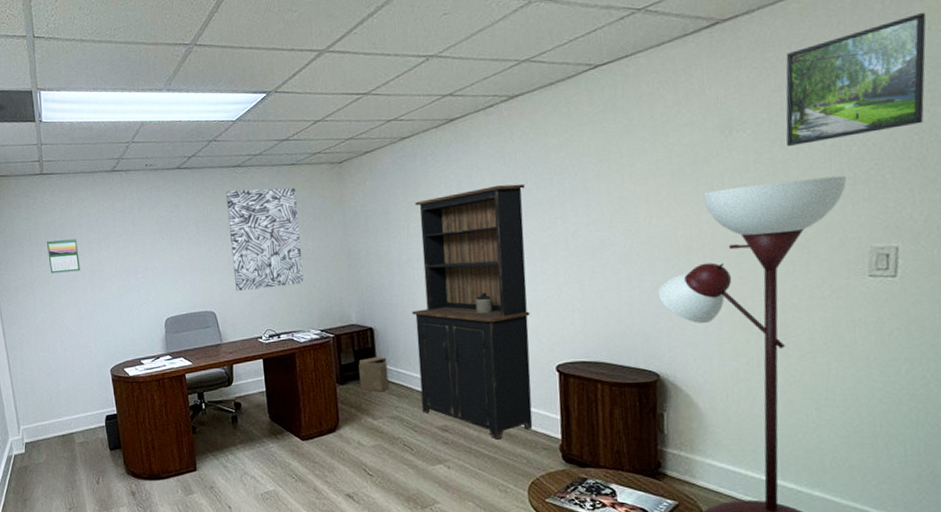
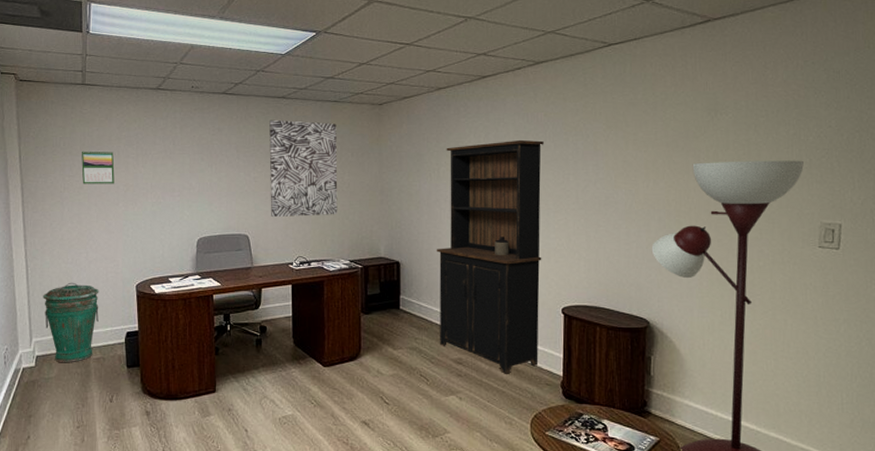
trash can: none [25,370,79,449] -> present [43,282,99,363]
cardboard box: present [358,356,389,392] -> none [383,289,410,324]
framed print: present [785,13,927,146] -> none [758,34,867,131]

